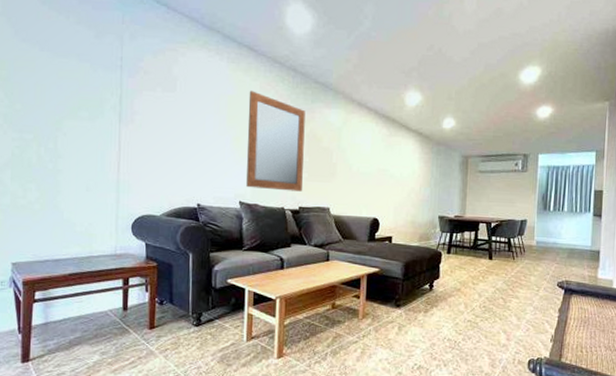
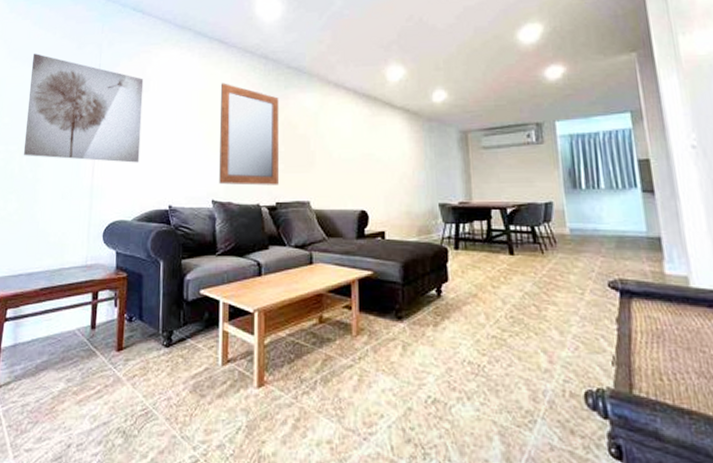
wall art: none [40,37,170,162] -> present [23,53,144,163]

